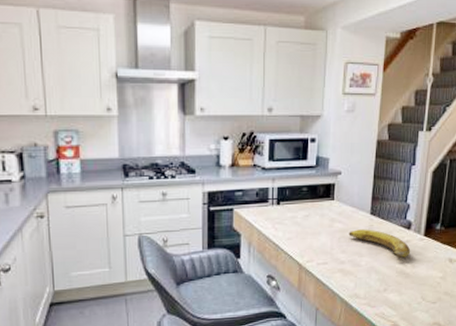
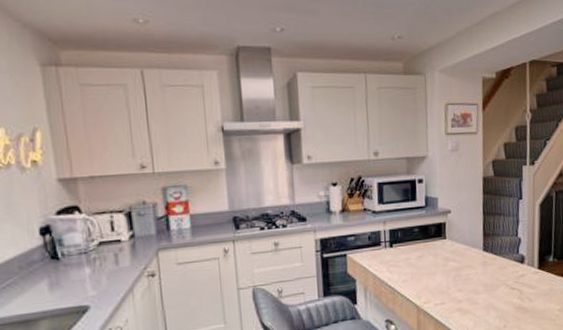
banana: present [348,229,411,258] -> none [463,265,527,292]

